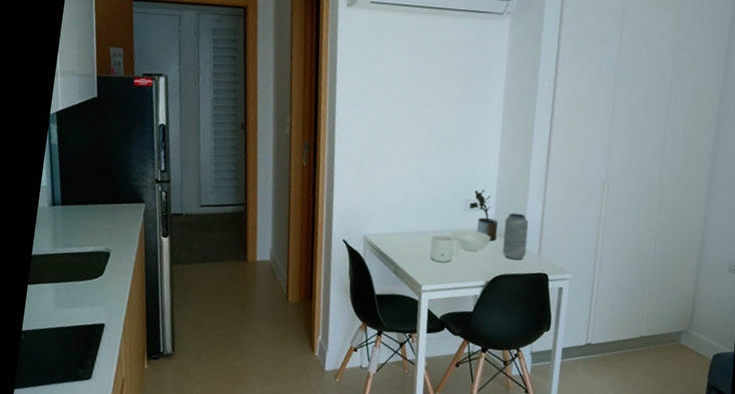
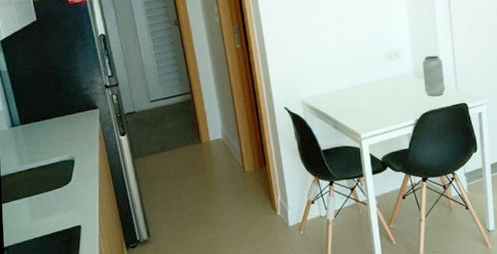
mug: present [430,234,461,263] -> none [361,85,389,111]
bowl: present [451,230,491,252] -> none [378,77,413,97]
potted plant: present [469,189,499,241] -> none [389,40,418,83]

